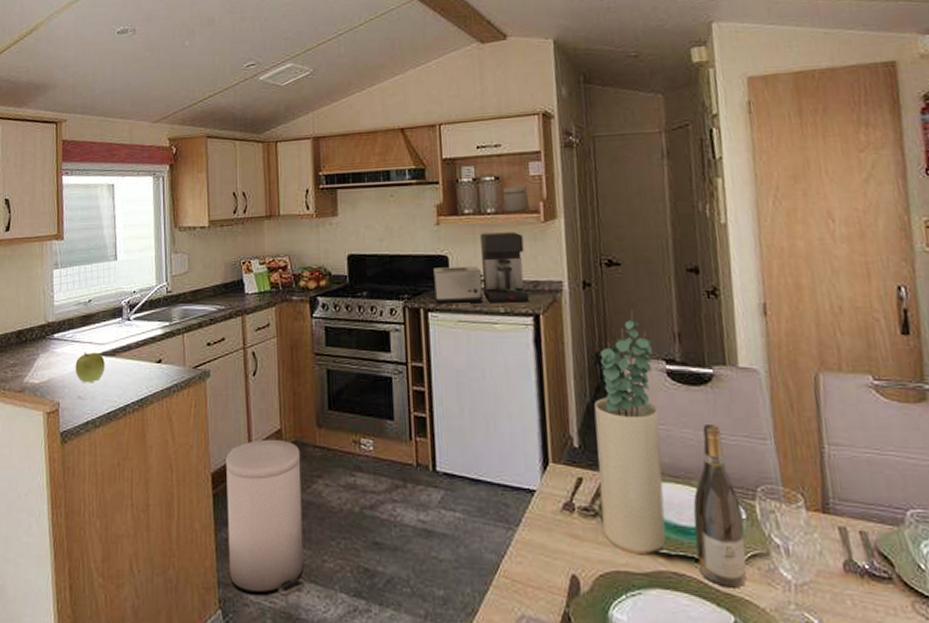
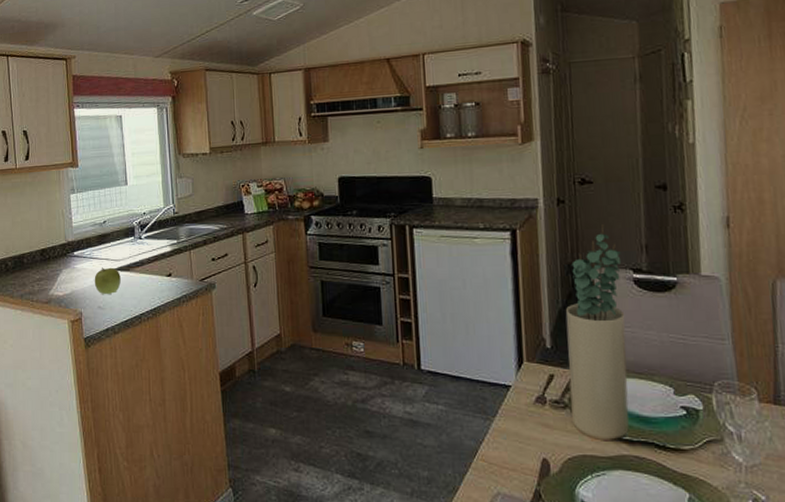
pedal bin: present [226,439,304,597] -> none [232,342,304,478]
toaster: present [432,266,483,305] -> none [417,186,464,222]
coffee maker: present [480,232,530,303] -> none [461,154,507,220]
jar: present [502,186,530,213] -> none [482,111,508,136]
wine bottle: present [693,425,747,588] -> none [654,327,702,470]

